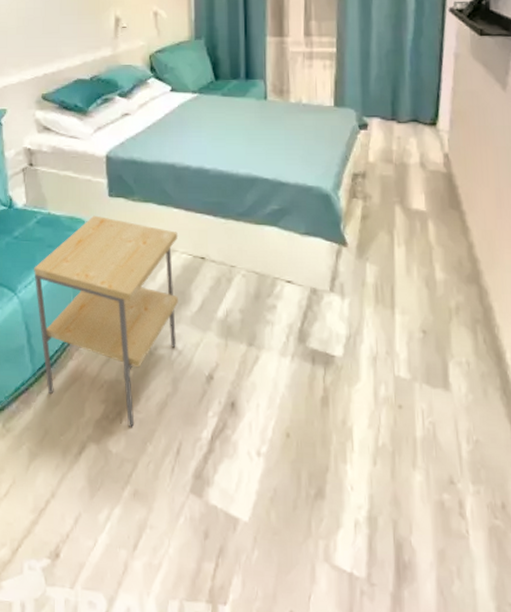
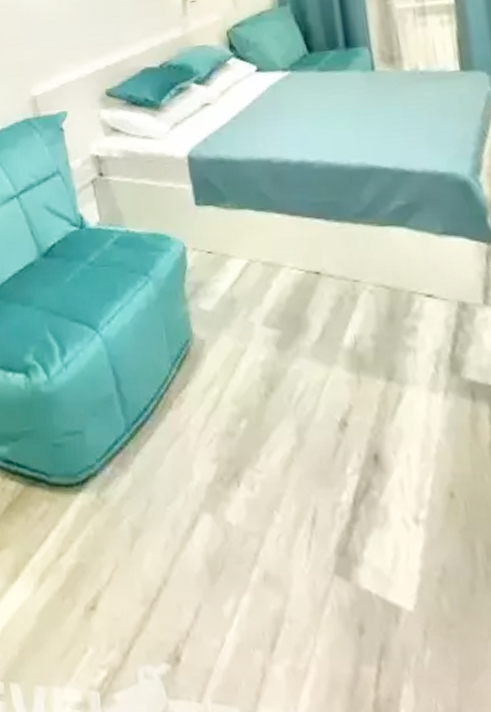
side table: present [34,215,178,427] -> none [116,229,296,491]

